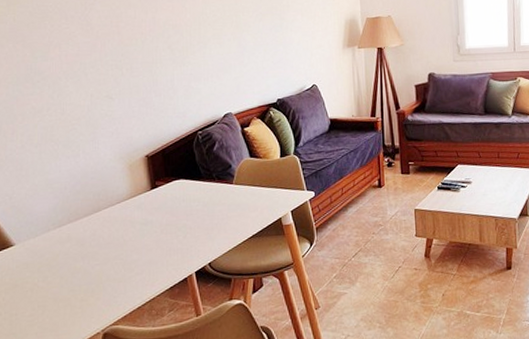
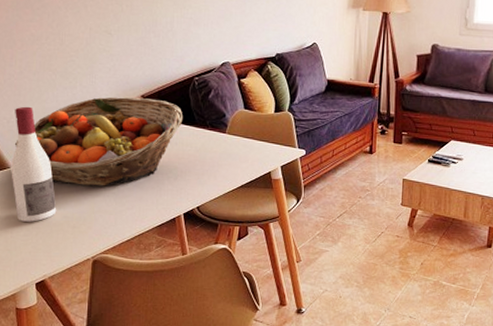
wine bottle: none [14,180,63,301] -> present [11,106,57,222]
fruit basket: none [17,158,189,256] -> present [14,97,183,187]

